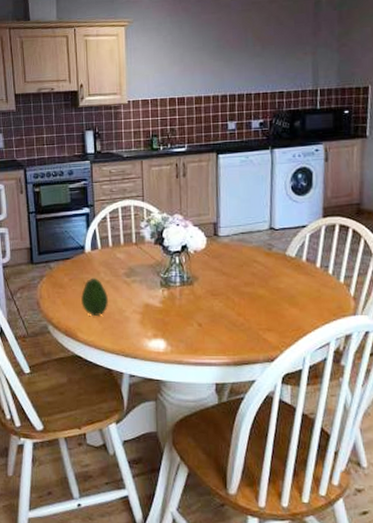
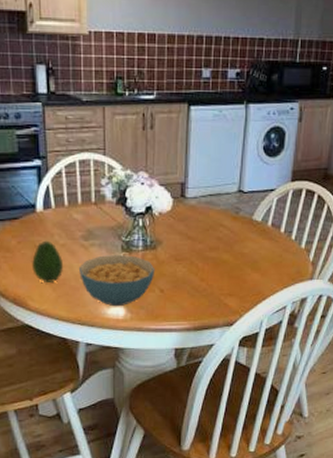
cereal bowl: none [122,291,193,340] -> present [79,255,155,307]

